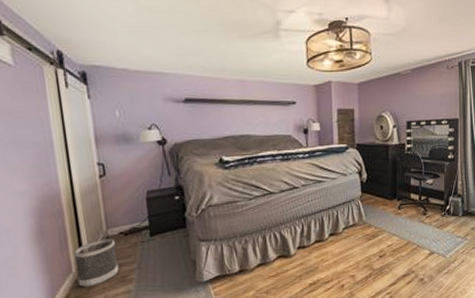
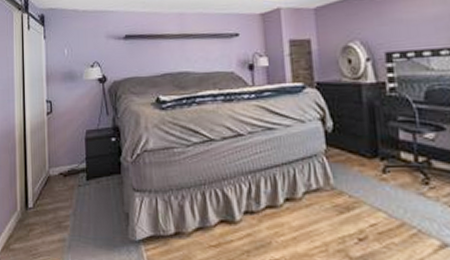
wastebasket: present [73,238,119,288] -> none [20,178,56,229]

